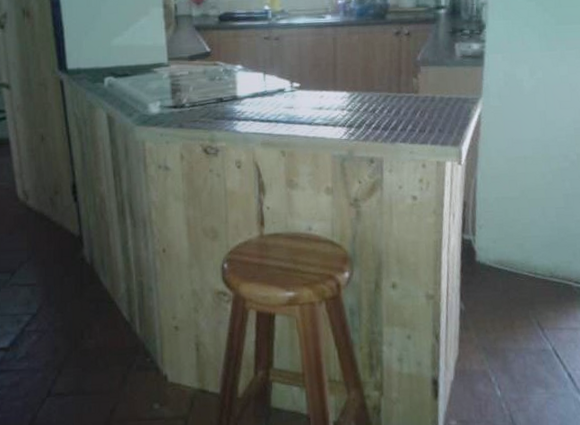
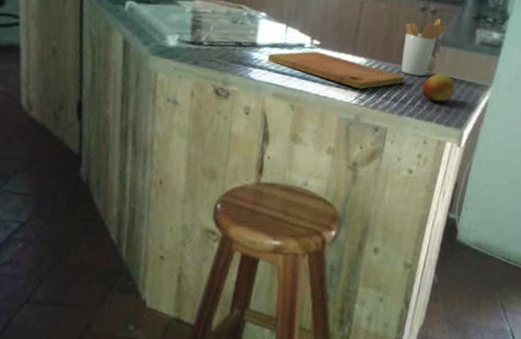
cutting board: none [250,94,391,124] -> present [267,51,405,89]
utensil holder: none [382,39,428,101] -> present [401,18,450,77]
fruit: none [411,93,445,123] -> present [422,73,455,102]

